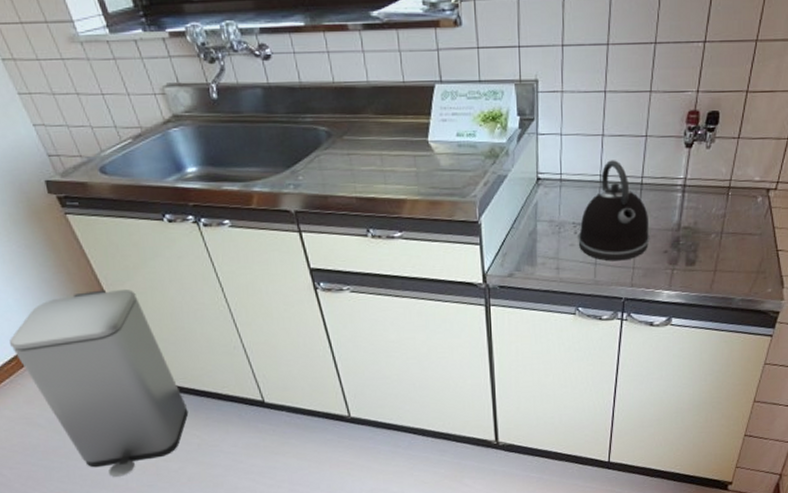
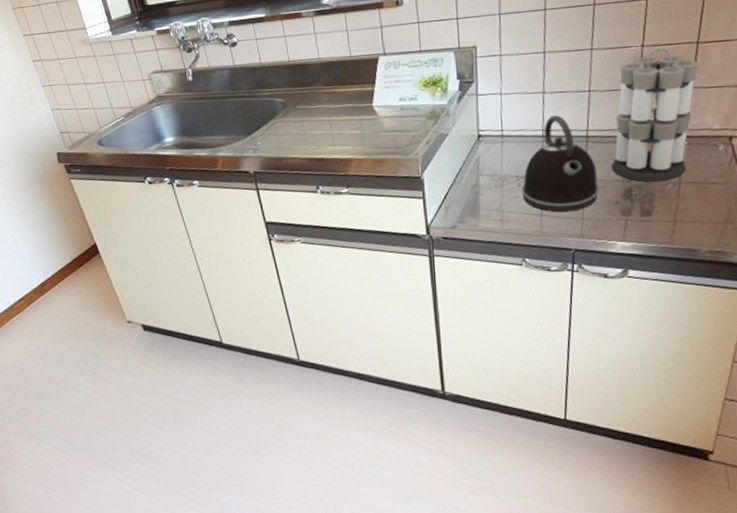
pedal bin: present [10,289,189,477] -> none [21,241,157,405]
spice rack: none [662,93,746,232] -> present [611,46,699,182]

